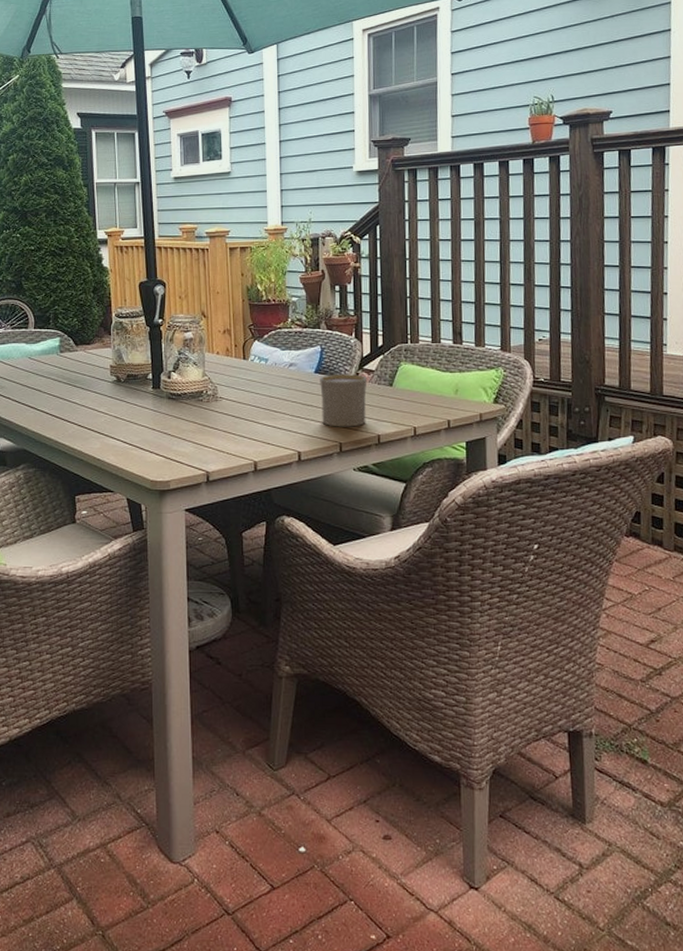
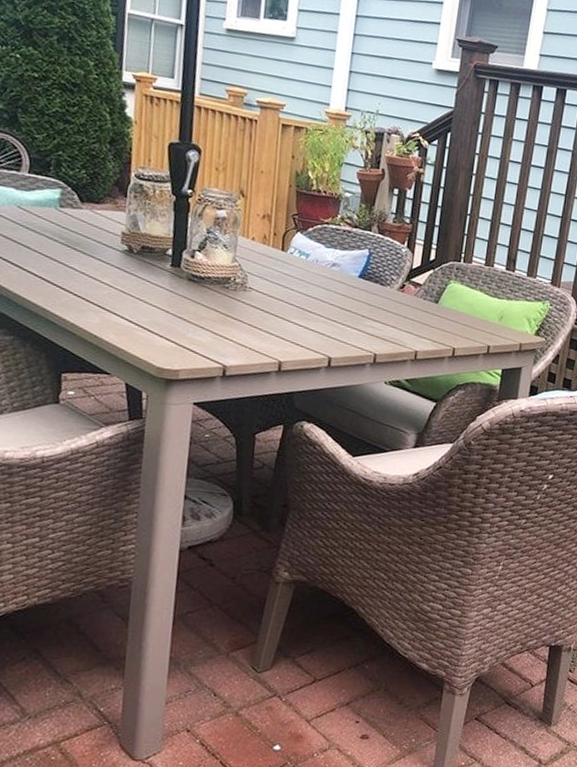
cup: present [320,374,368,427] -> none [359,281,414,340]

